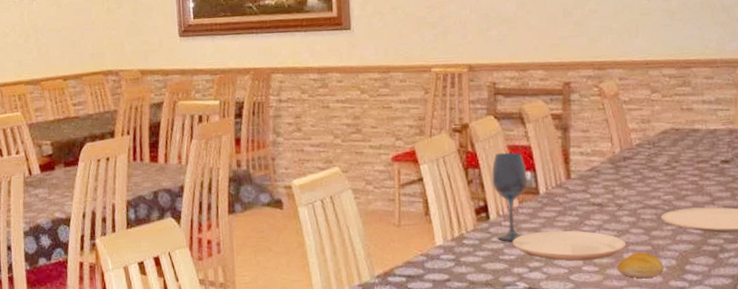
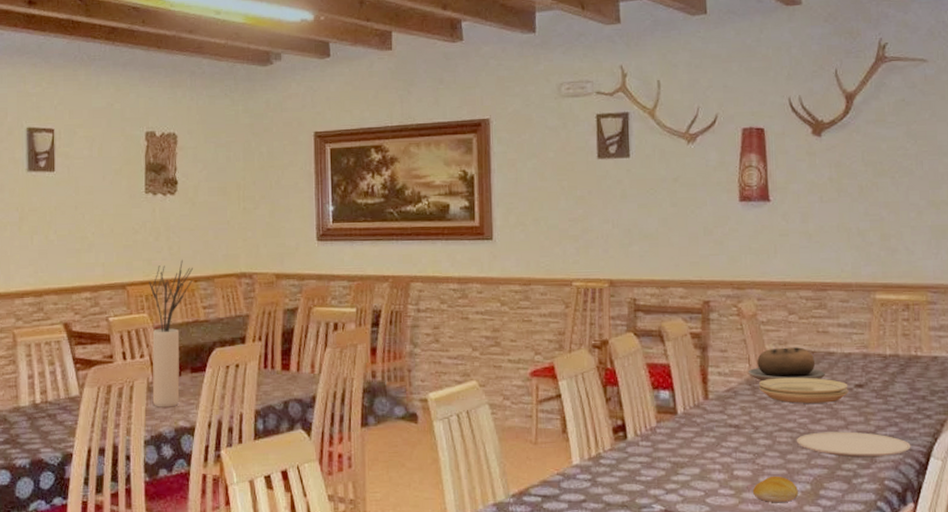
vase: none [21,59,63,201] -> present [149,259,194,408]
wineglass: present [491,152,528,241] -> none [630,370,666,461]
plate: present [512,230,626,261] -> none [649,452,761,483]
bread: none [610,125,691,160] -> present [747,347,826,382]
plate: none [621,154,714,181] -> present [758,377,849,404]

